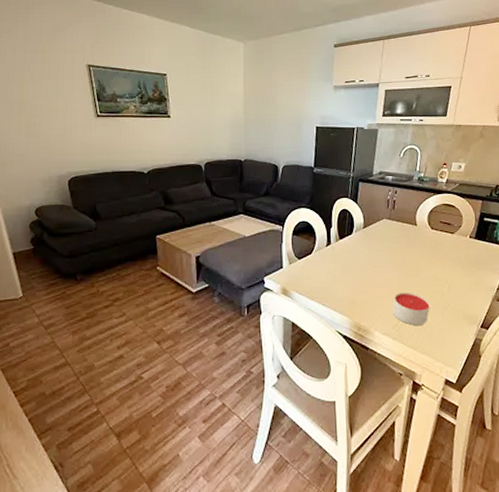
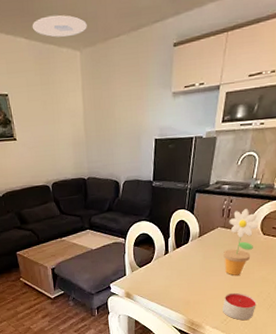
ceiling light: none [198,11,252,29] -> present [32,15,87,38]
potted flower: none [390,201,426,272] -> present [222,209,259,276]

